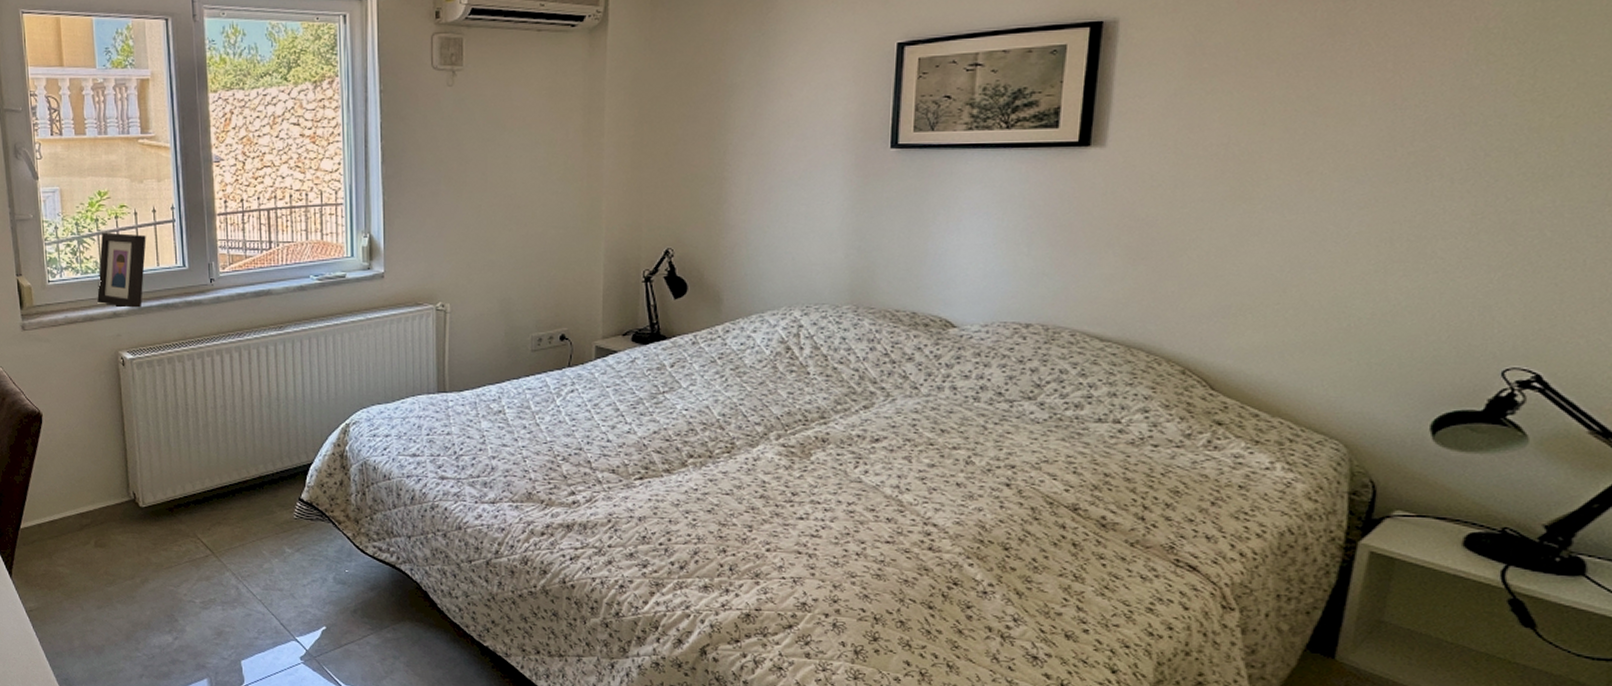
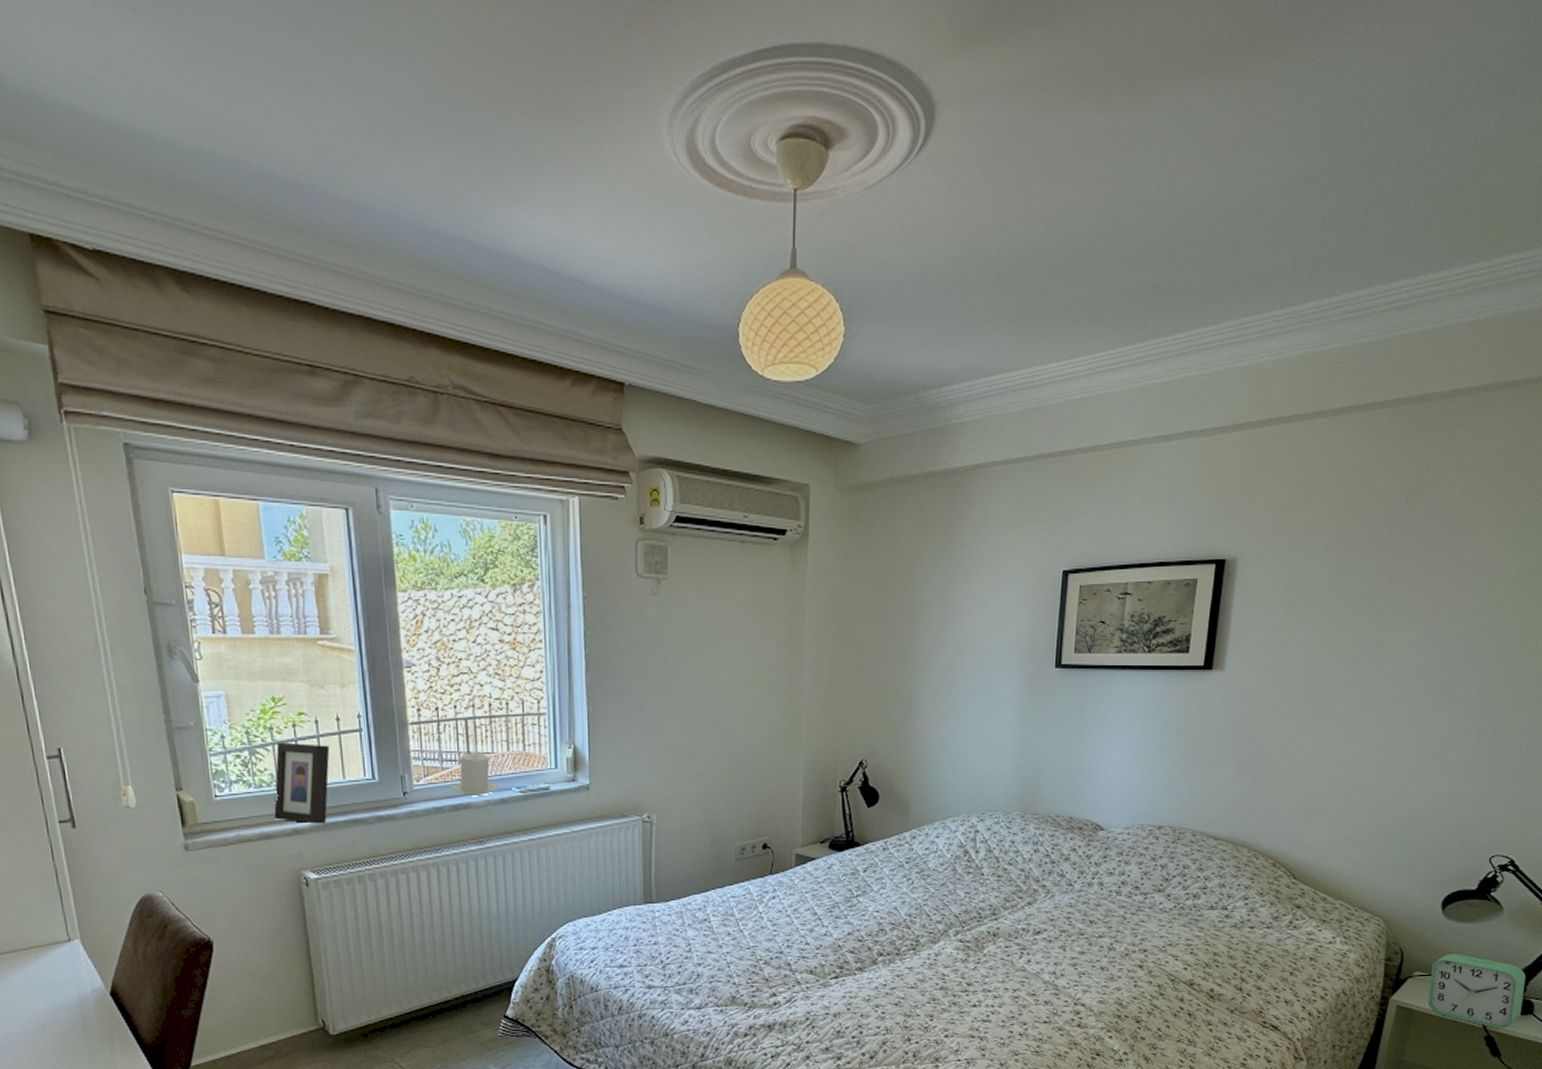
candle: none [254,241,296,283] -> present [452,752,497,795]
alarm clock: none [1416,489,1571,592] -> present [1427,953,1526,1029]

